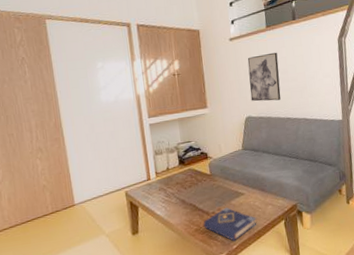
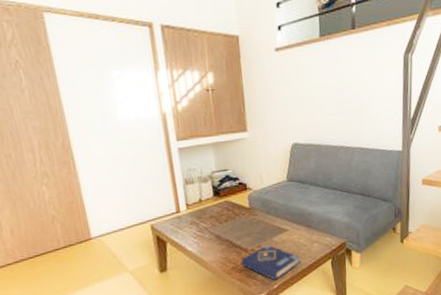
wall art: present [247,52,281,101] -> none [296,68,334,126]

